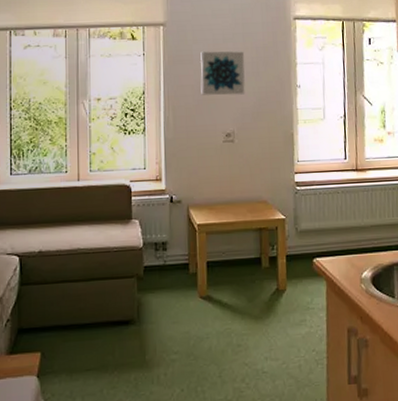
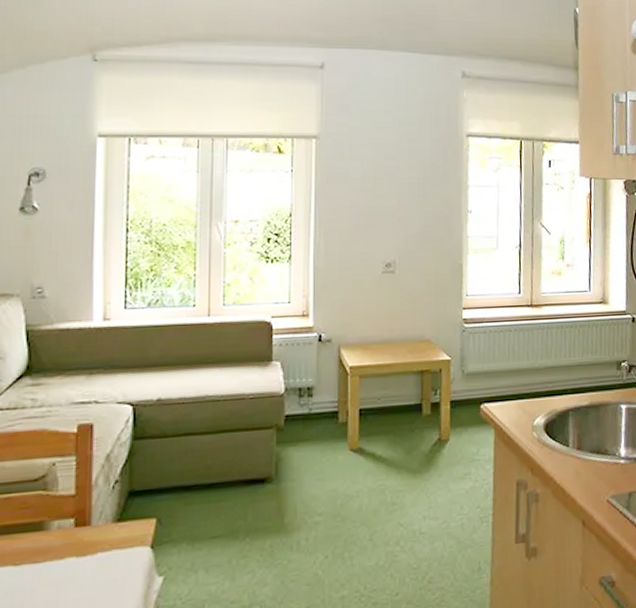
wall art: present [200,51,245,95] -> none [358,169,410,220]

